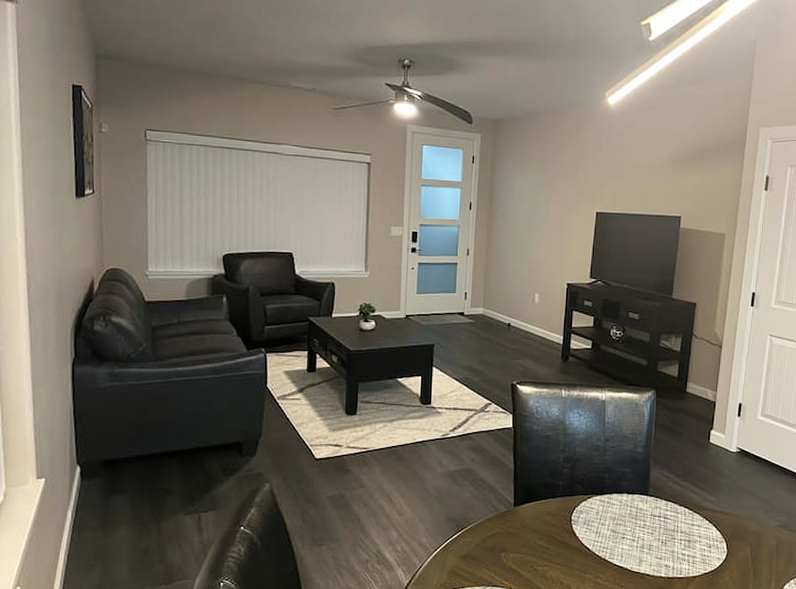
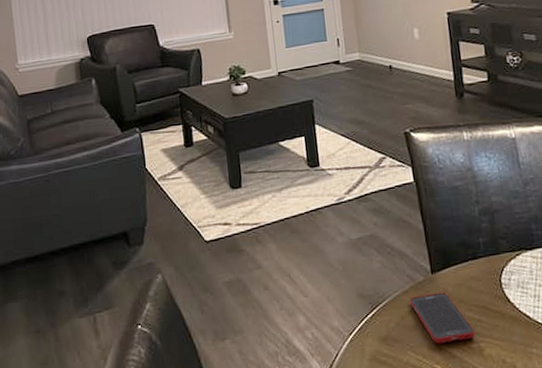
cell phone: none [491,522,542,565] -> present [409,292,475,344]

